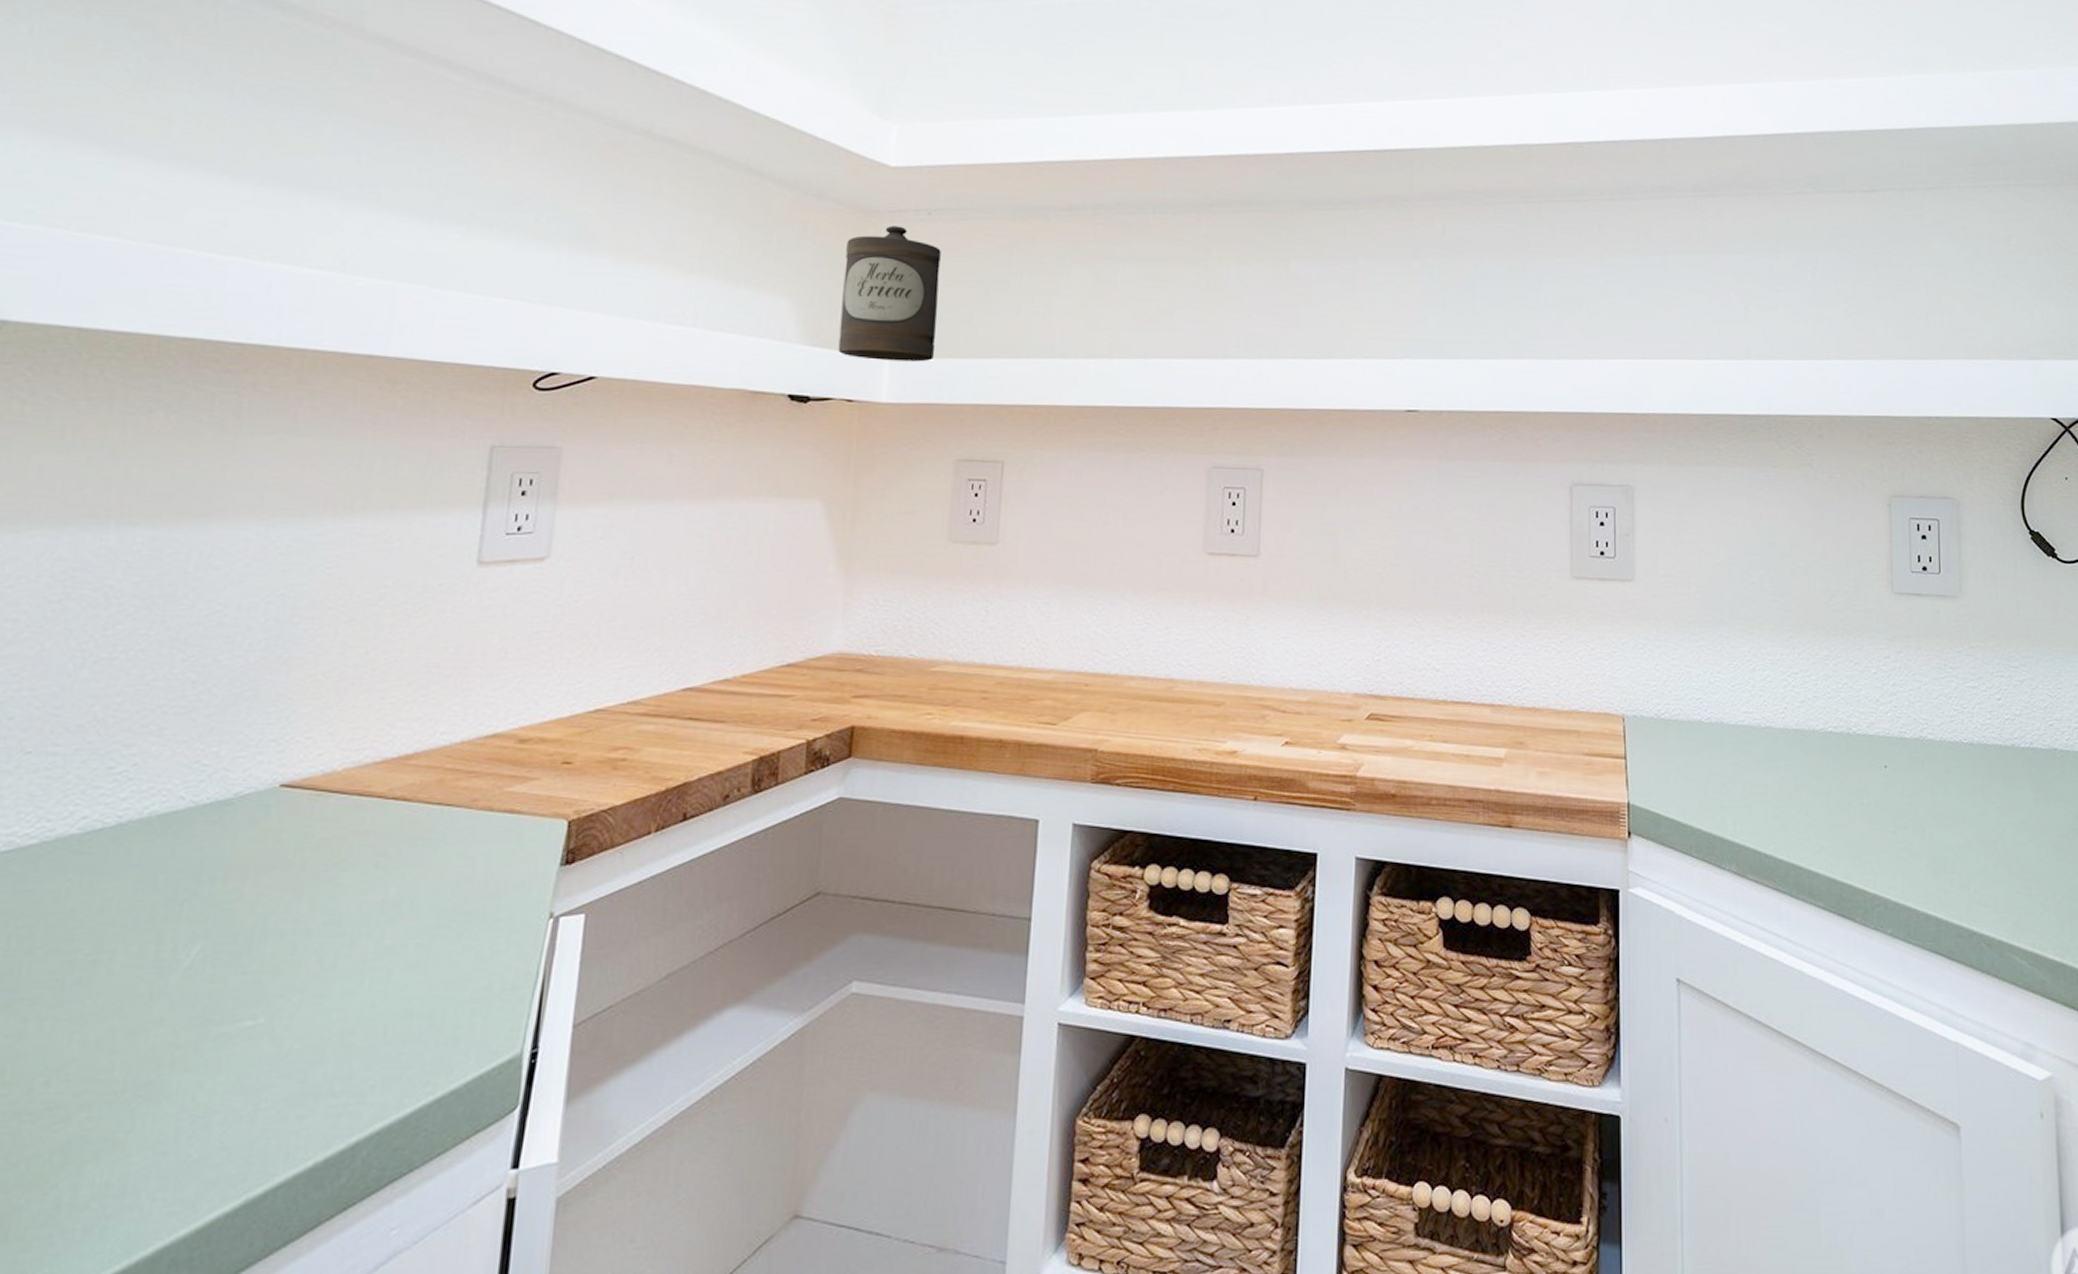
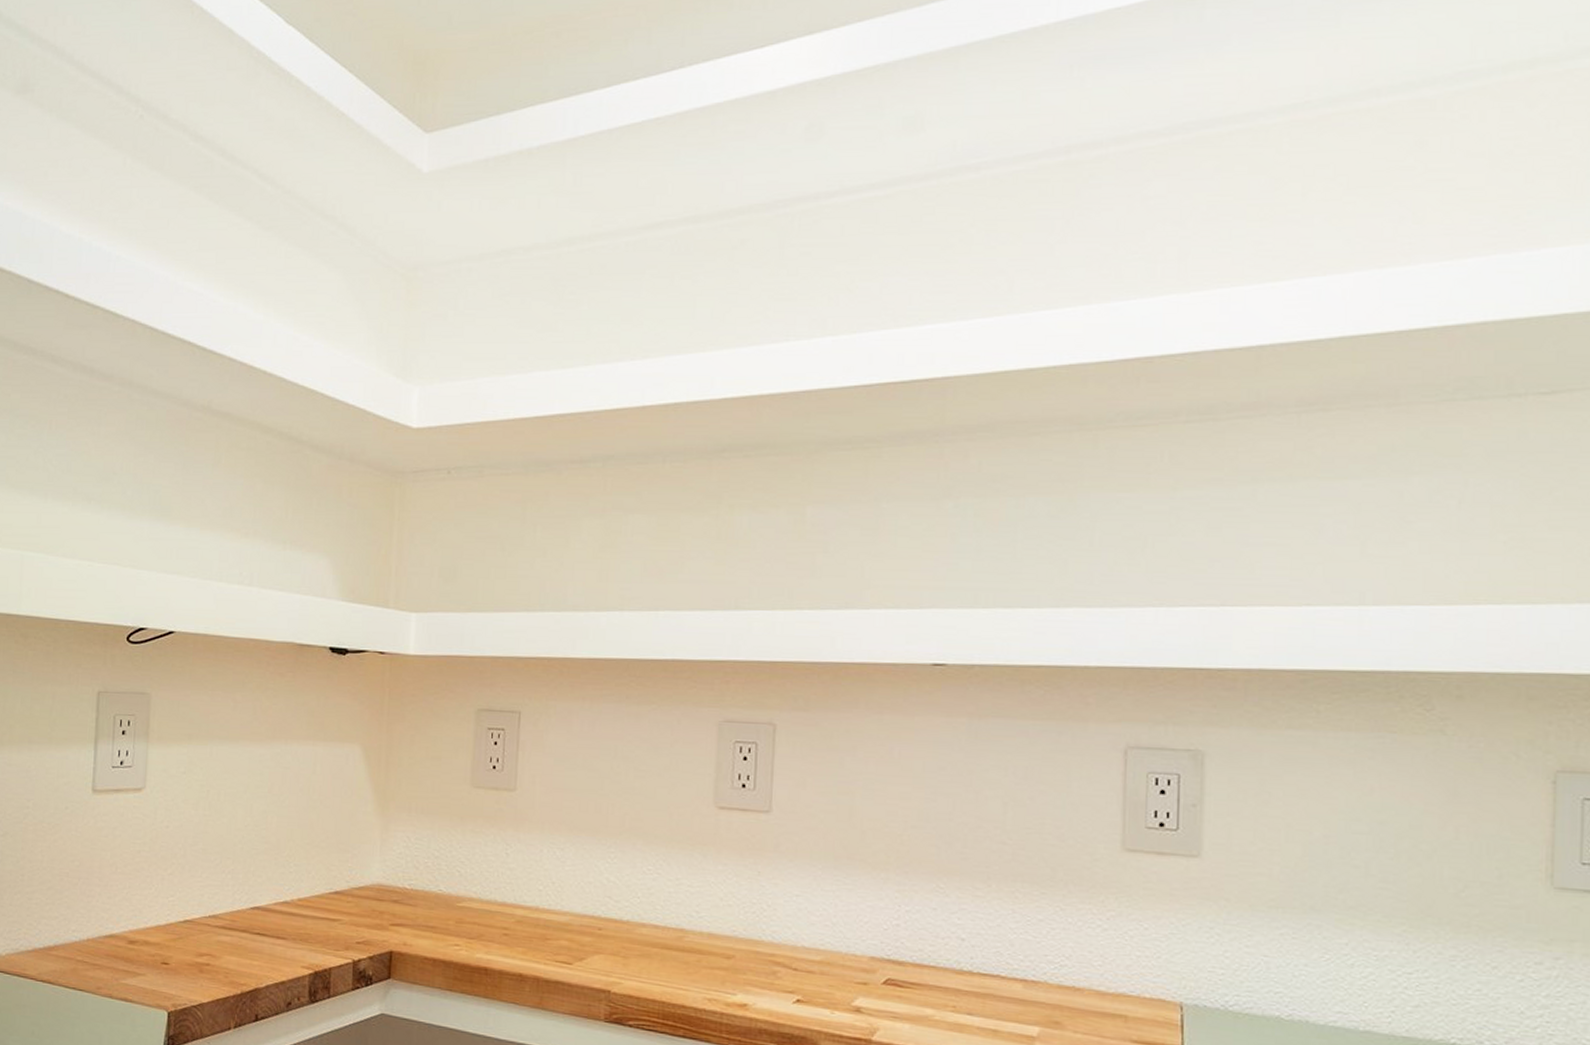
canister: present [838,225,941,362] -> none [371,485,460,616]

